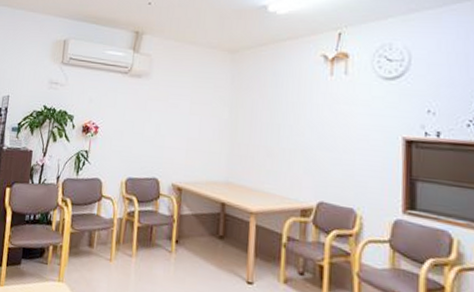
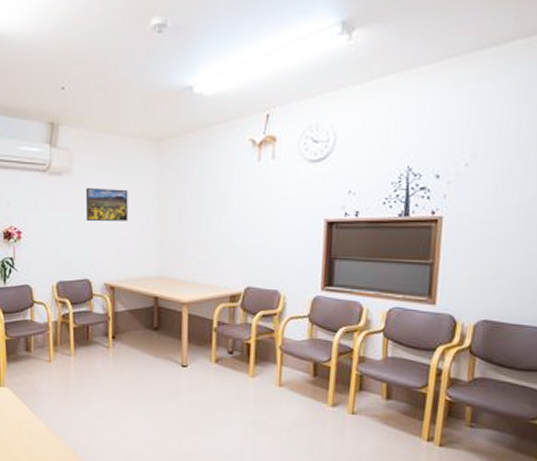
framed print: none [160,91,202,124] -> present [85,188,128,222]

